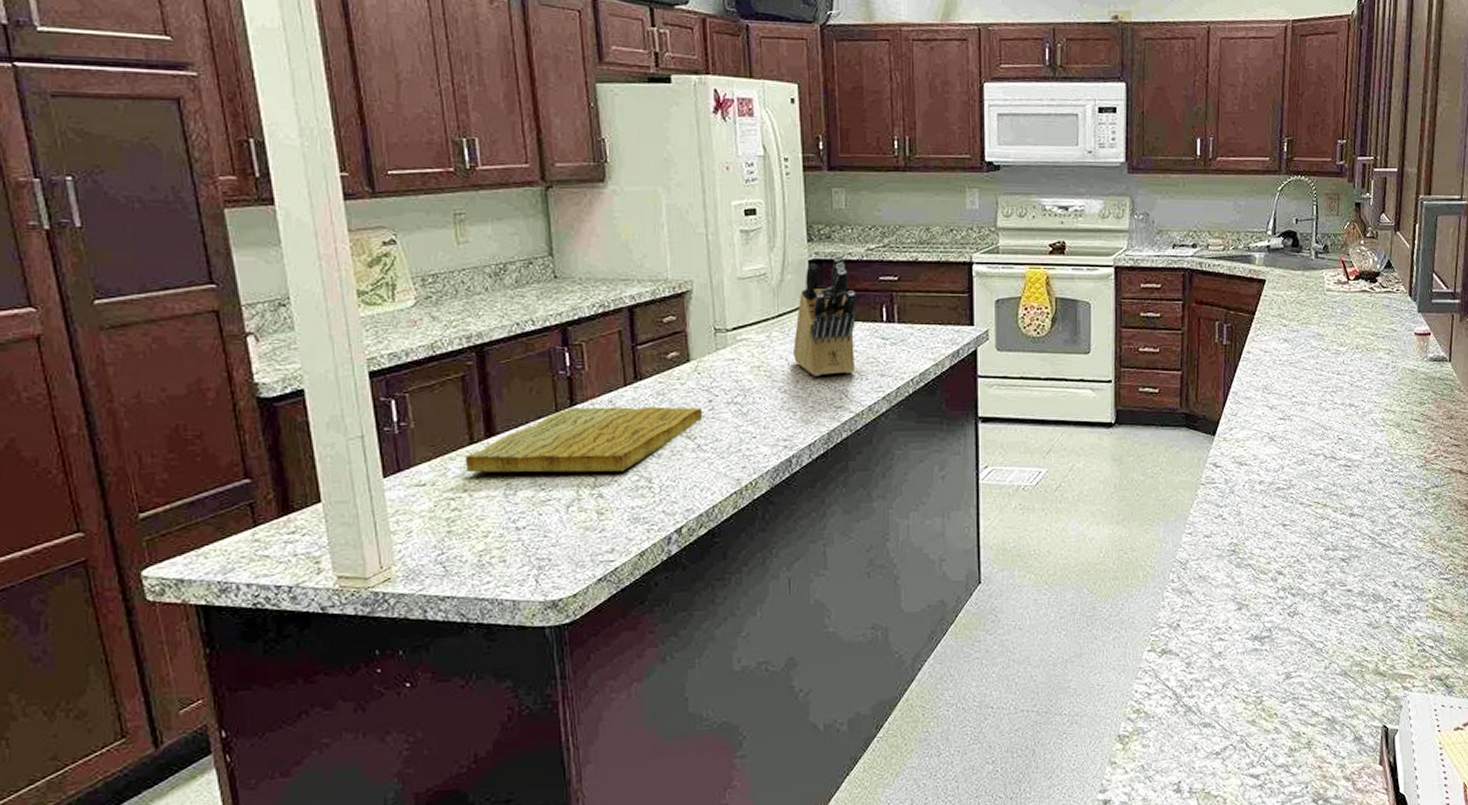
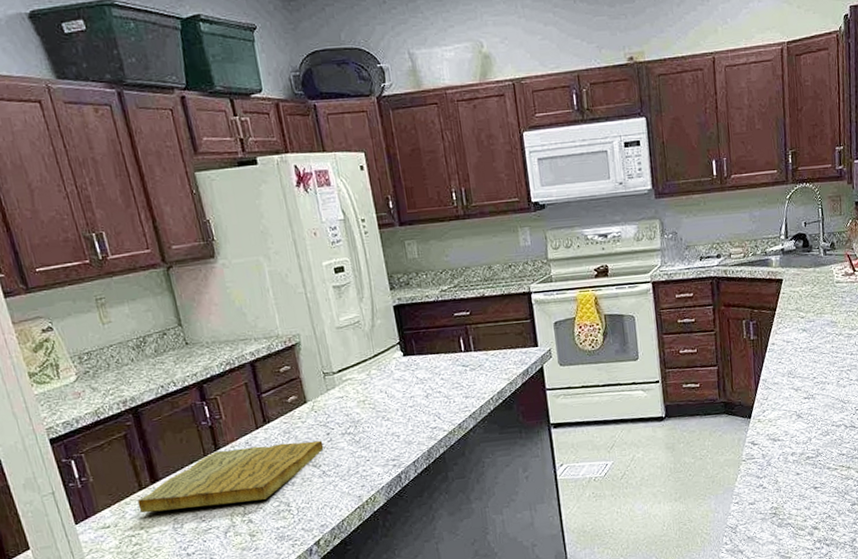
knife block: present [793,255,857,376] -> none [389,298,443,404]

